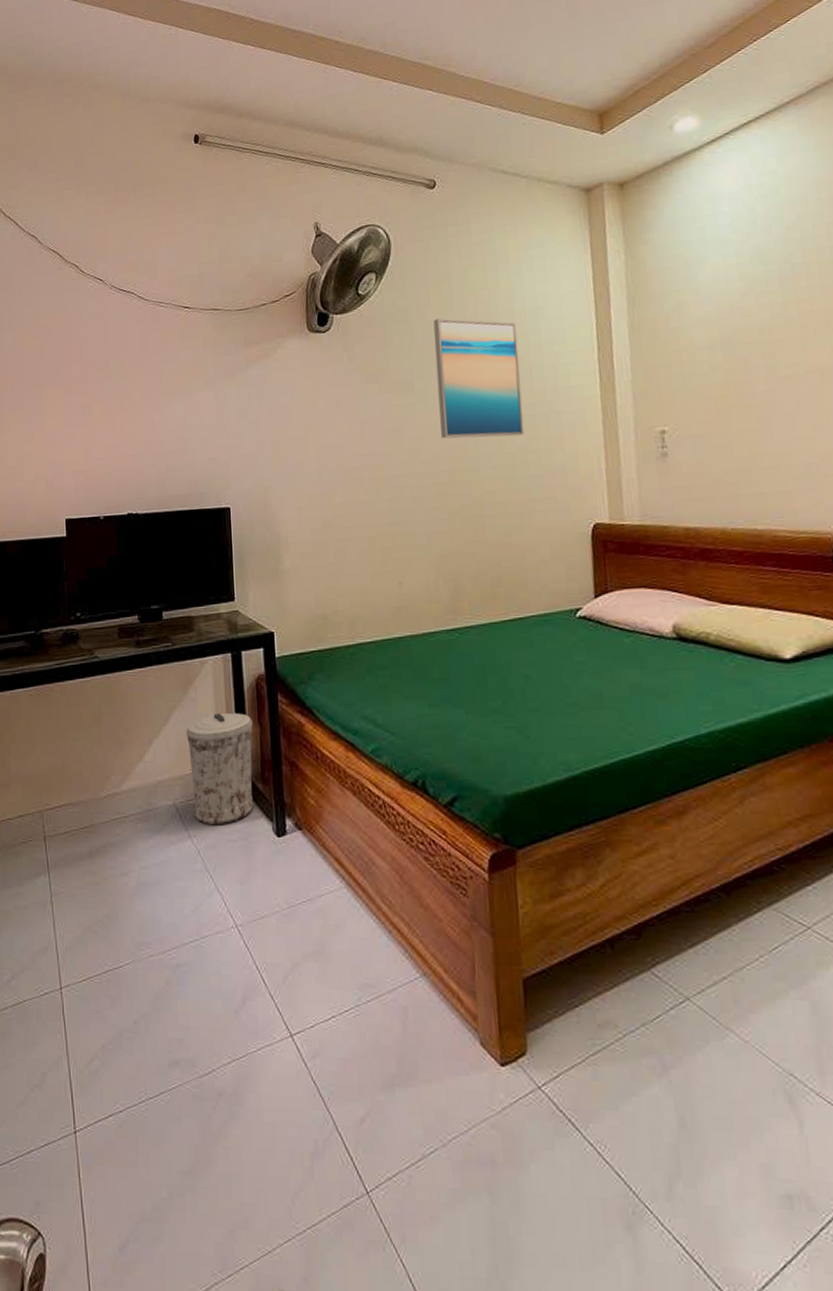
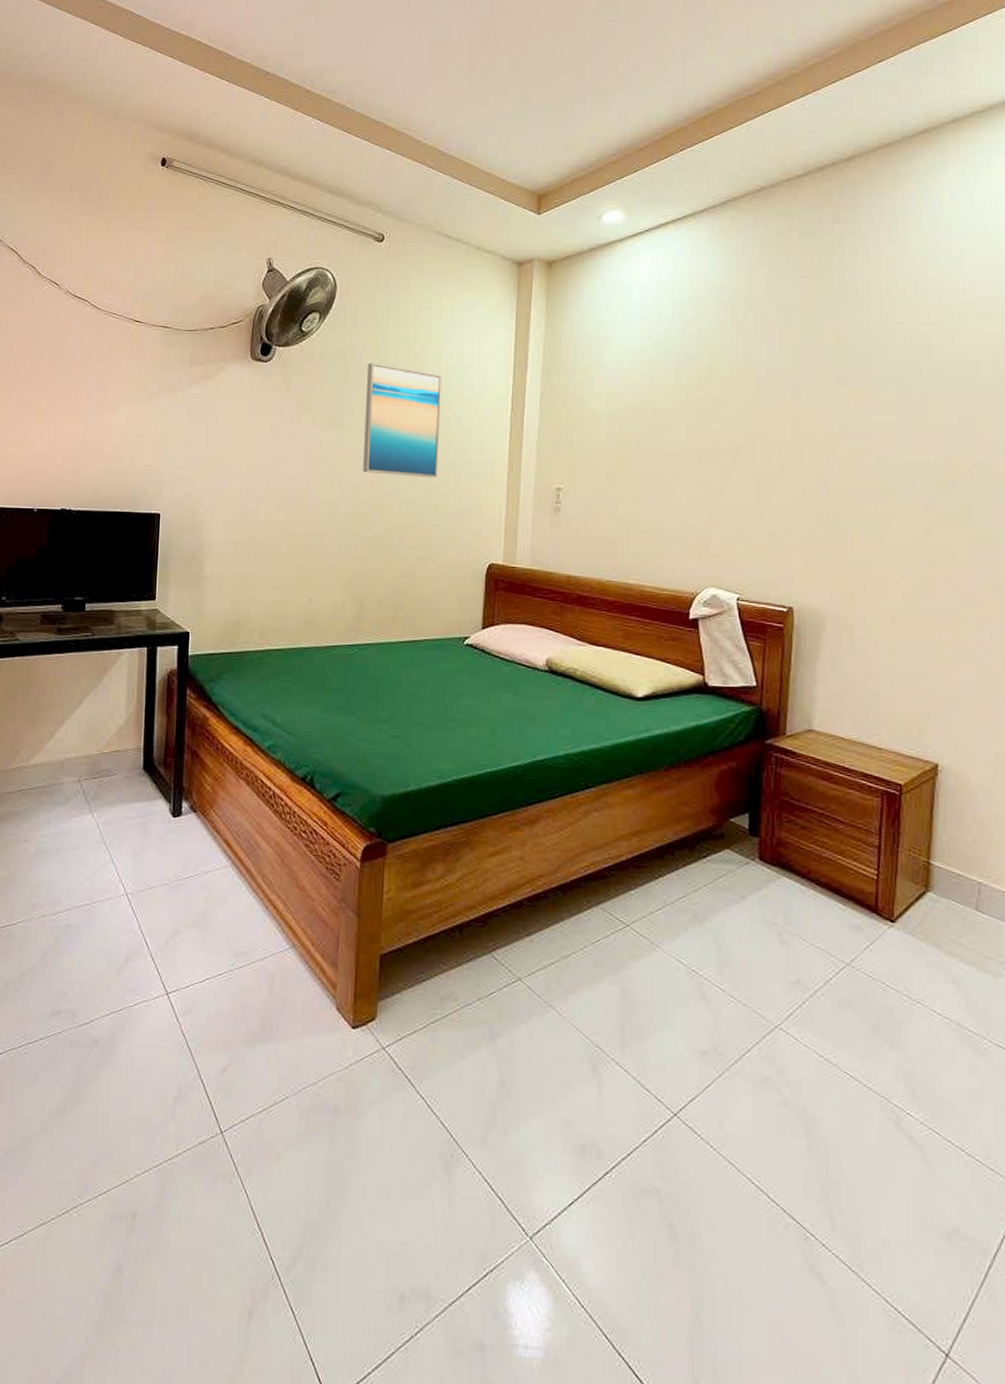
trash can: present [185,712,254,824] -> none [96,701,161,802]

